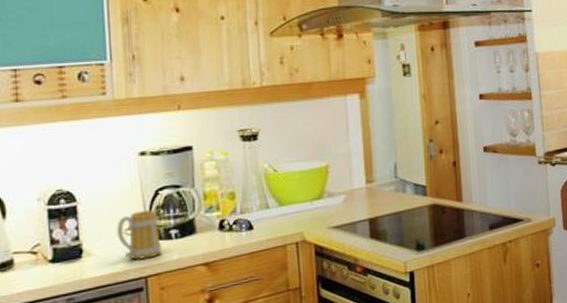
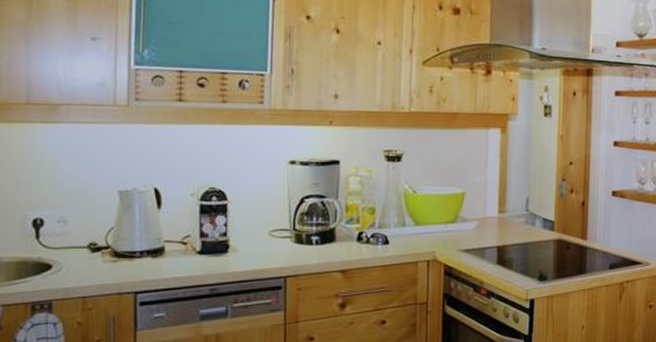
mug: present [116,210,163,260] -> none [261,216,303,260]

